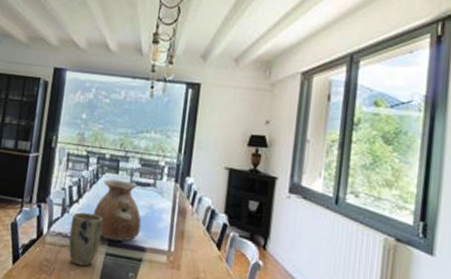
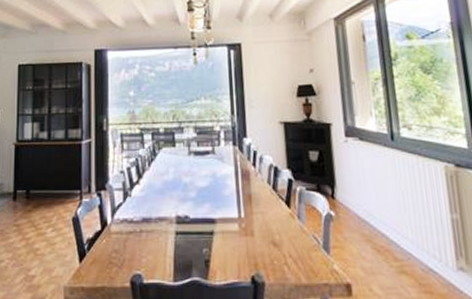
plant pot: present [68,212,103,267] -> none [134,193,168,251]
vase: present [93,179,142,242] -> none [156,153,207,218]

